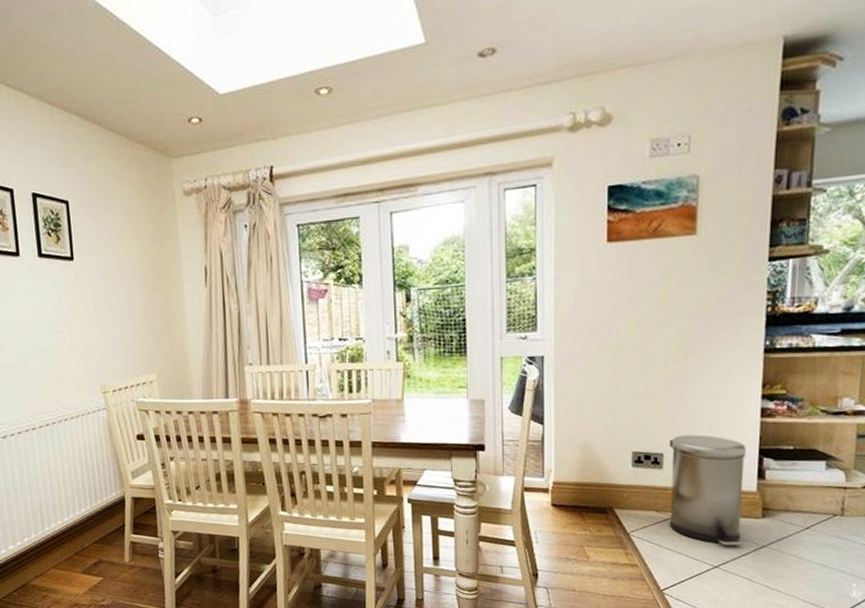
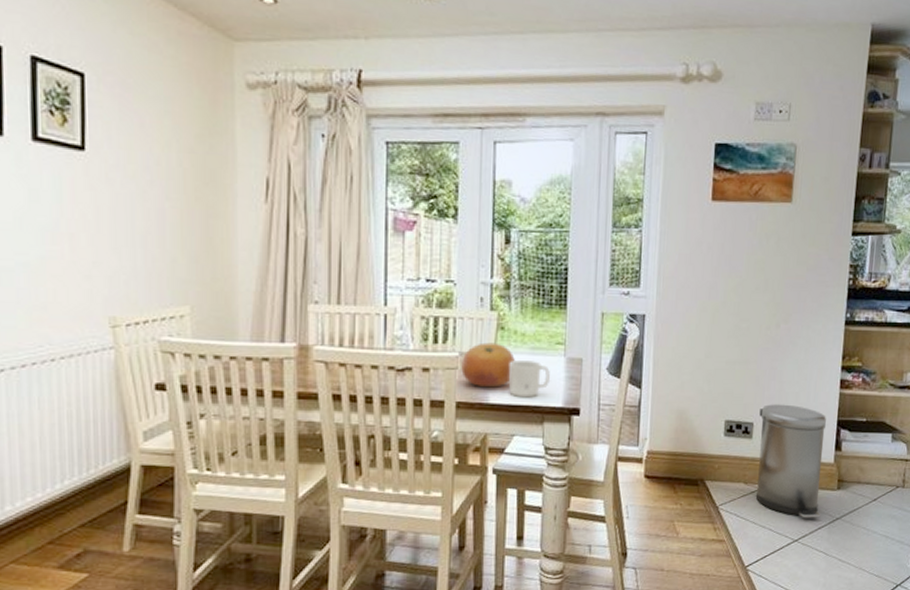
fruit: none [374,389,421,429] -> present [461,342,515,388]
mug: none [416,404,456,437] -> present [508,361,551,398]

